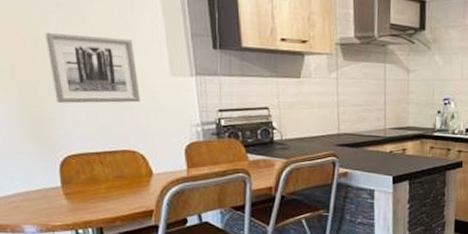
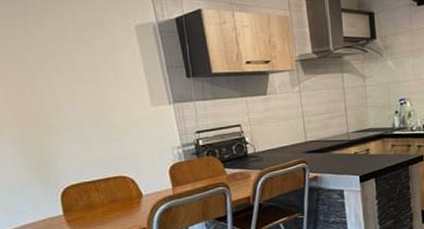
wall art: present [44,31,141,104] -> none [39,77,127,140]

